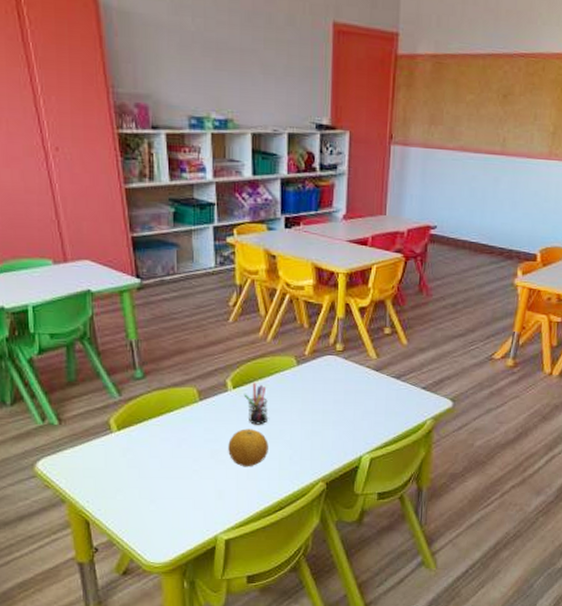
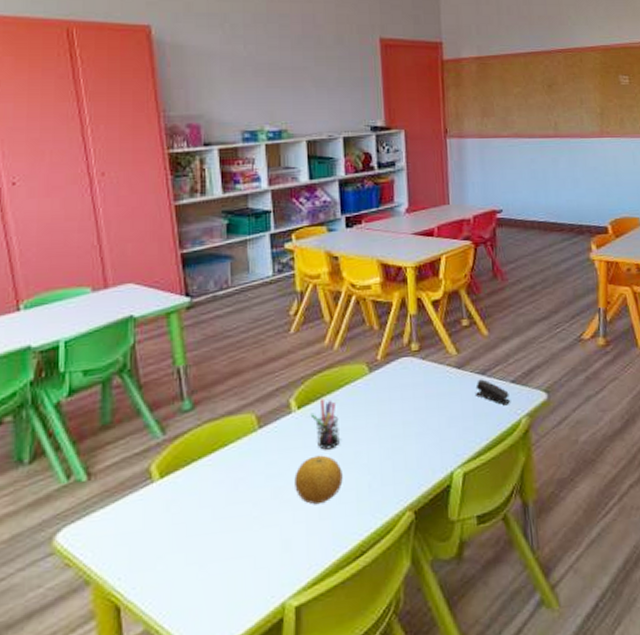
stapler: none [389,383,420,407] -> present [475,379,511,405]

